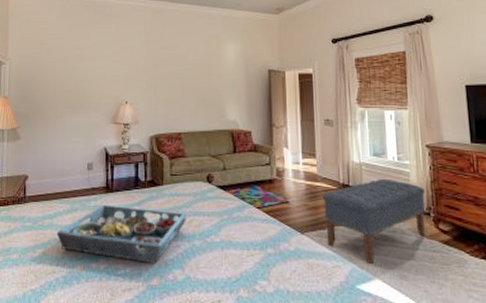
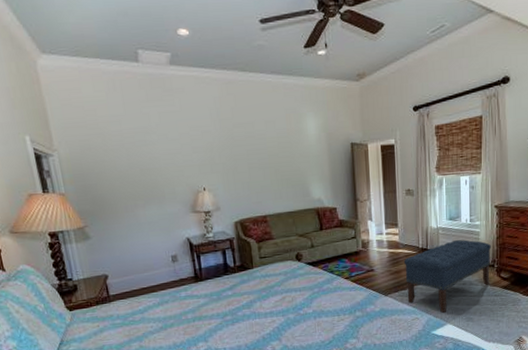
serving tray: present [56,204,187,264] -> none [150,291,280,340]

